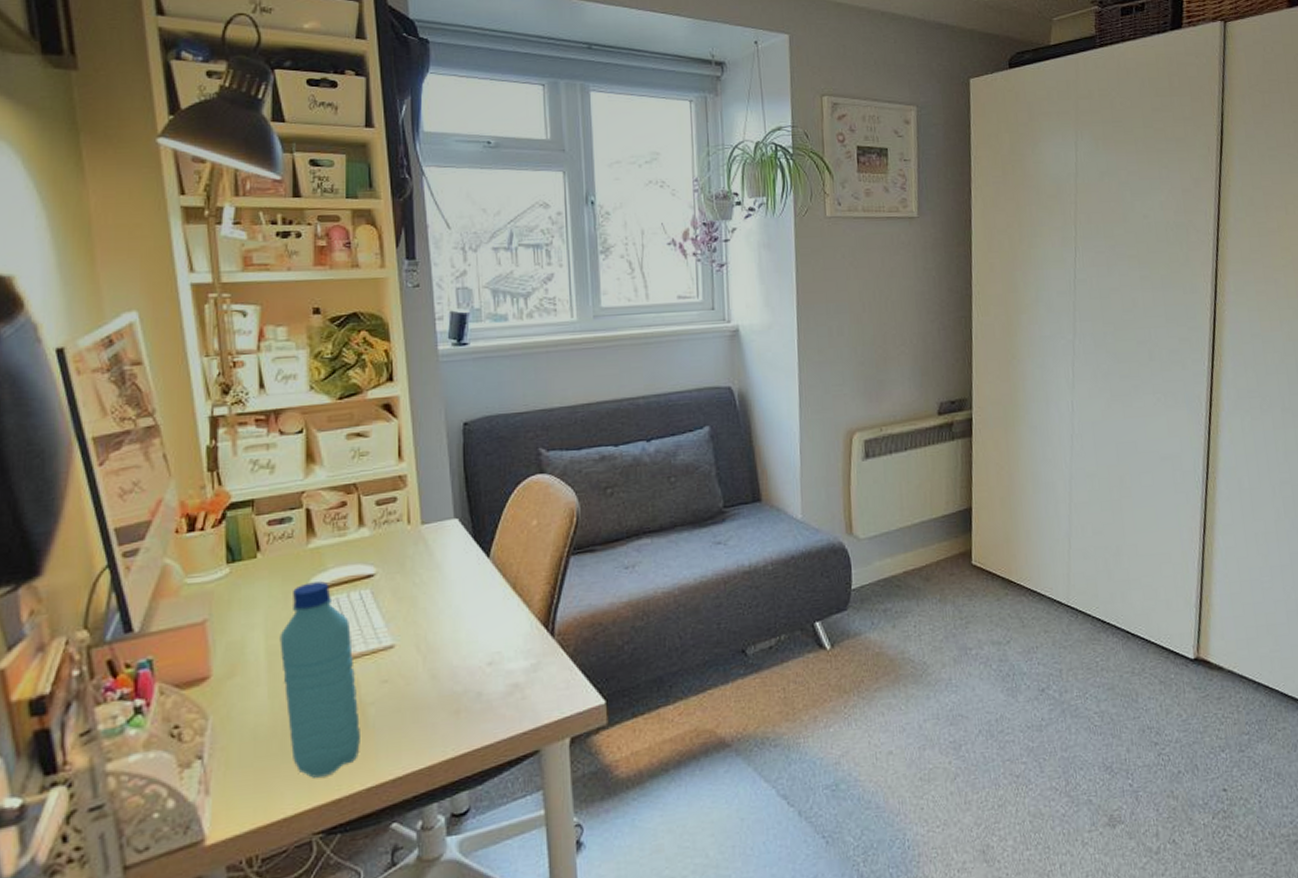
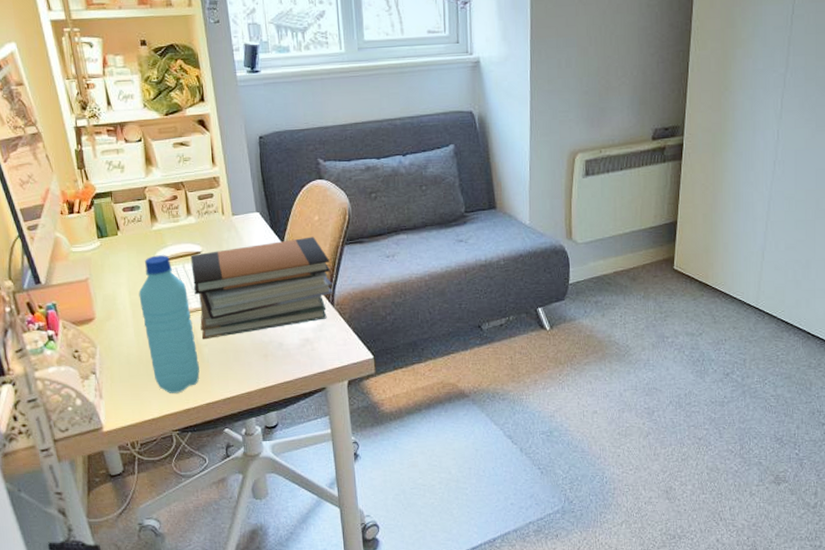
book stack: none [359,547,554,696] -> present [190,236,334,340]

